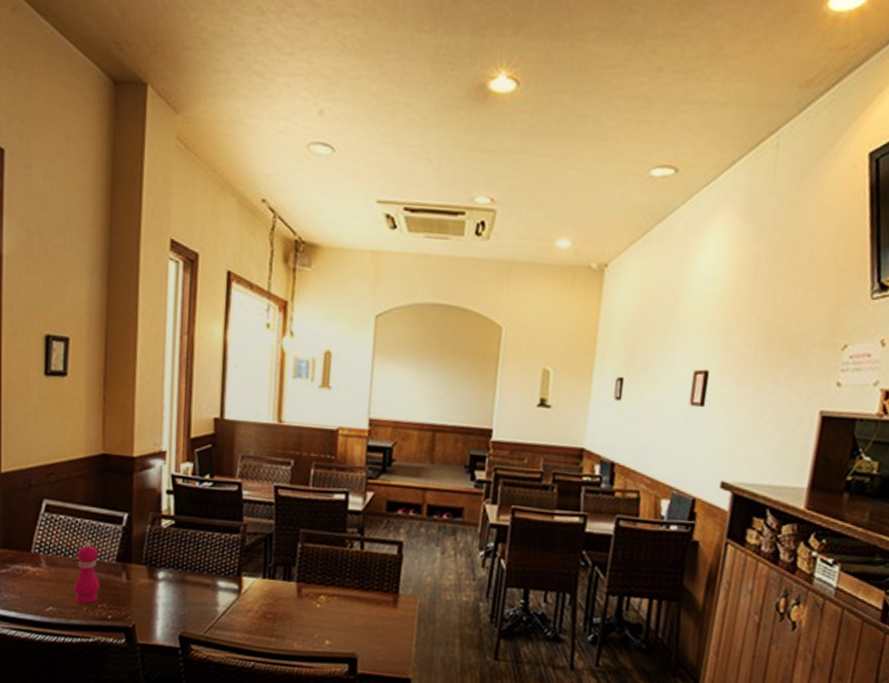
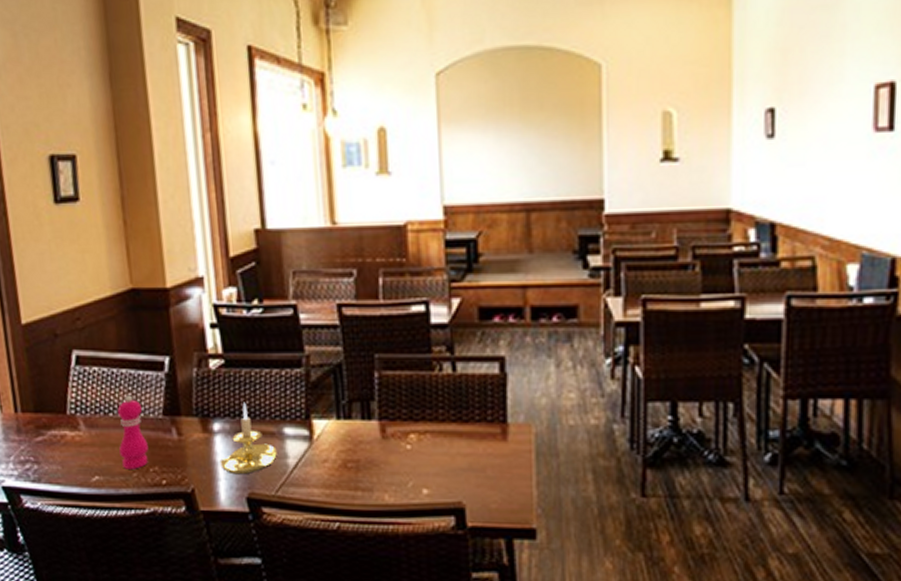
candle holder: none [160,557,210,617] -> present [220,402,277,475]

